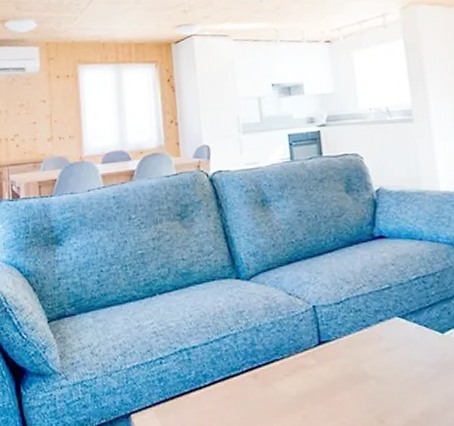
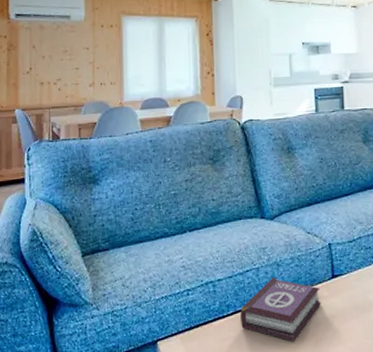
book: none [218,344,308,416] -> present [240,277,321,342]

